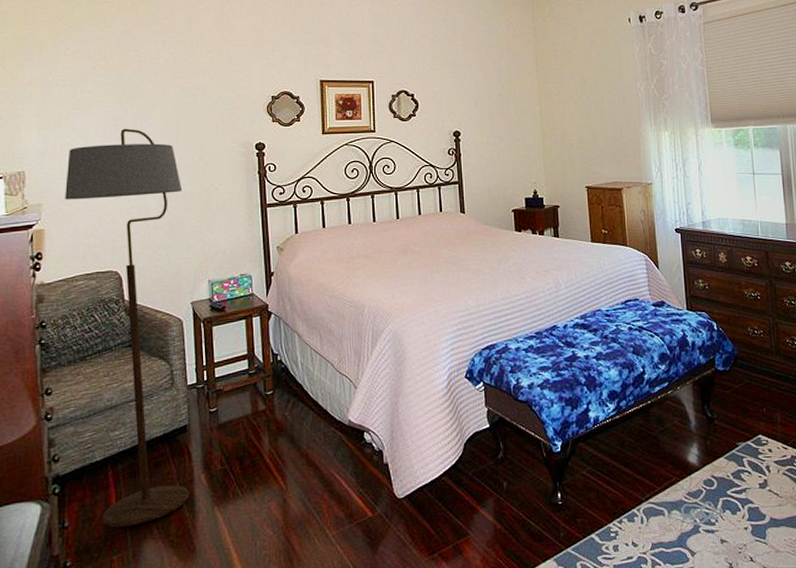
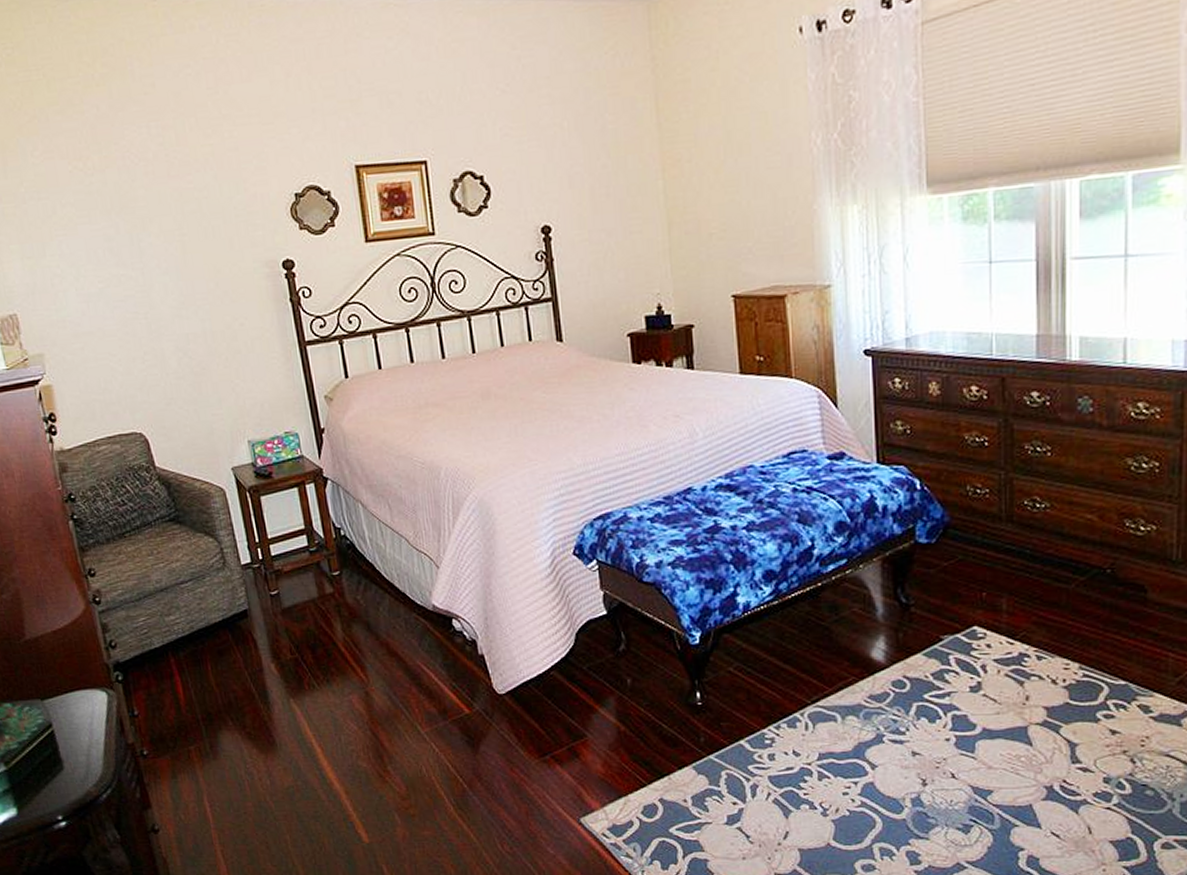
floor lamp: present [65,128,190,528] -> none [61,250,261,718]

